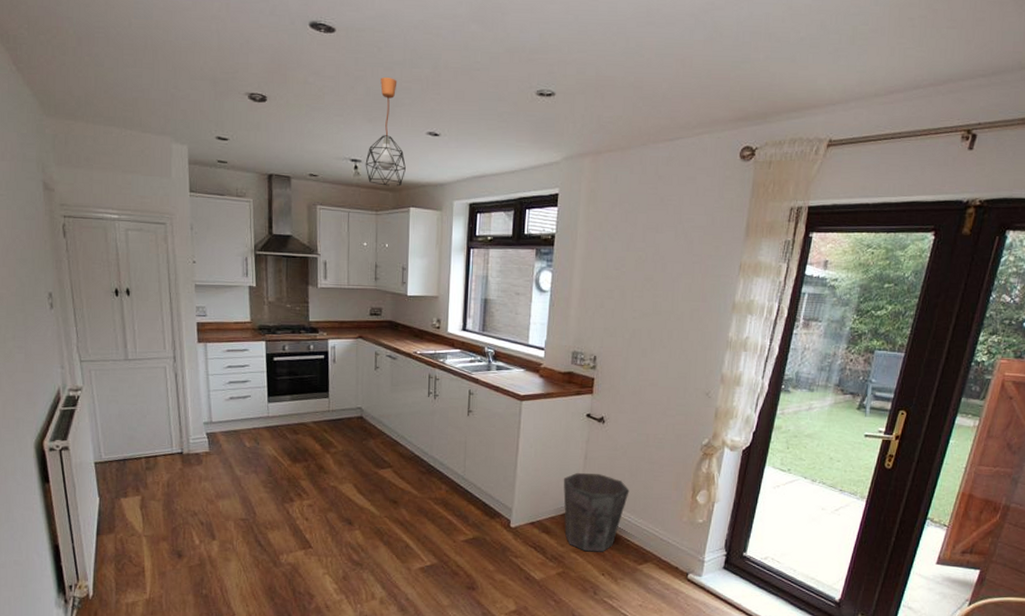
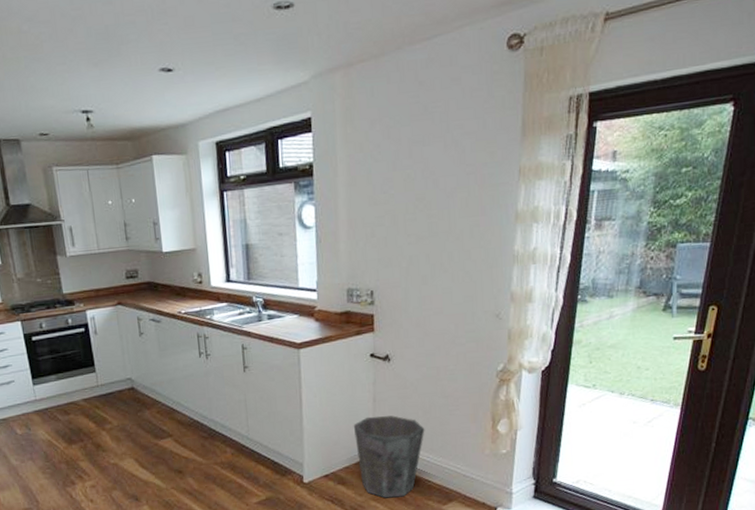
pendant light: present [365,77,406,187] -> none [97,13,142,136]

